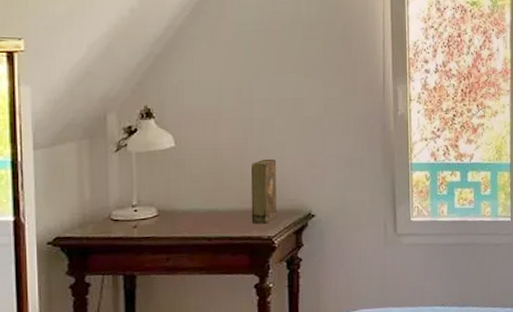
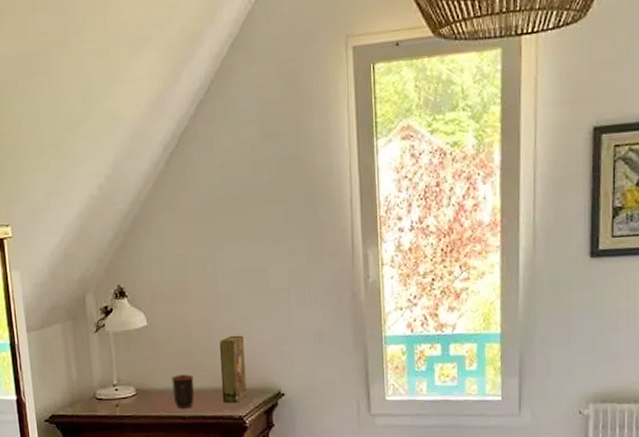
mug: none [198,196,223,230] -> present [172,374,195,409]

